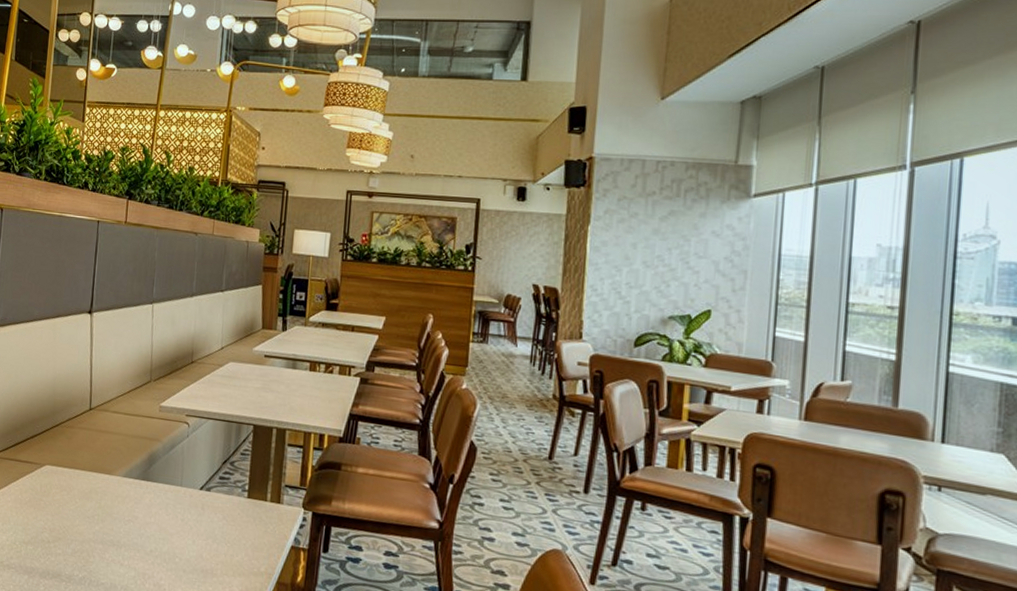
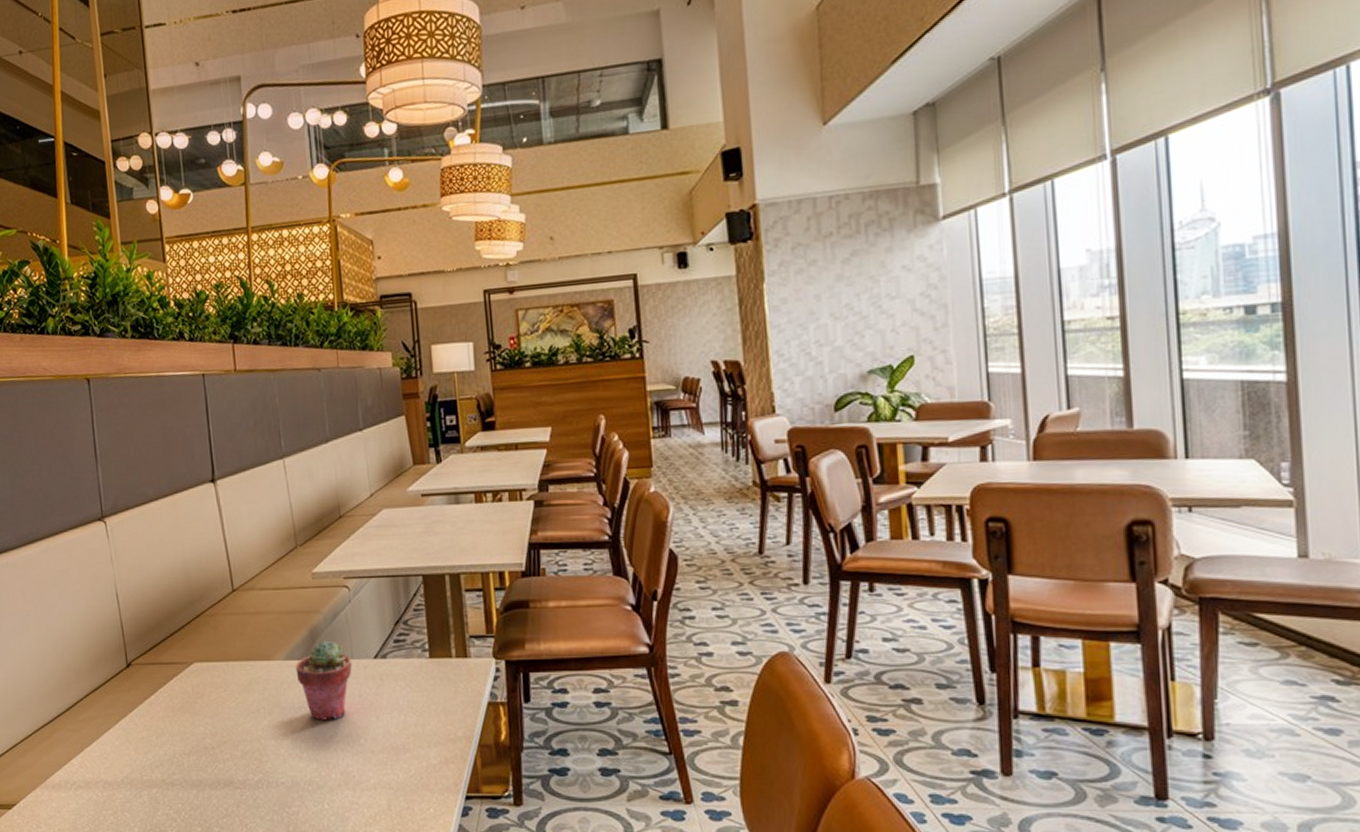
potted succulent: none [131,466,180,537] -> present [295,640,352,720]

